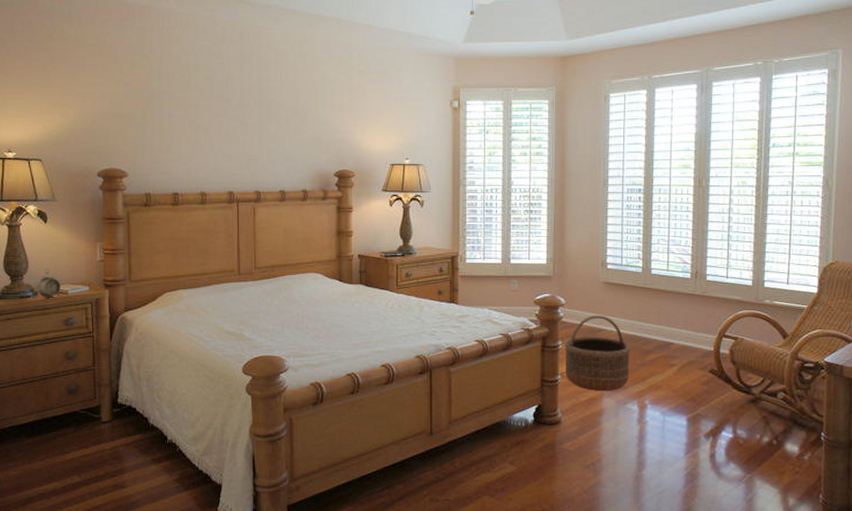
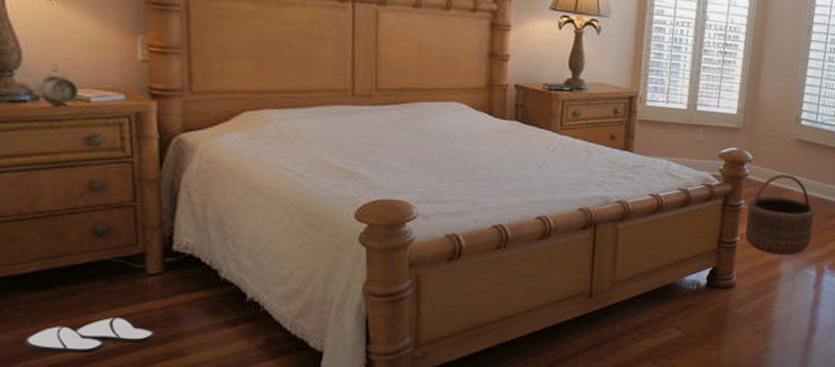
slippers: none [23,456,106,485] -> present [24,316,156,353]

